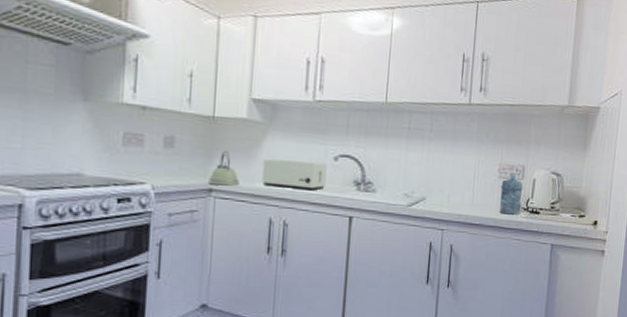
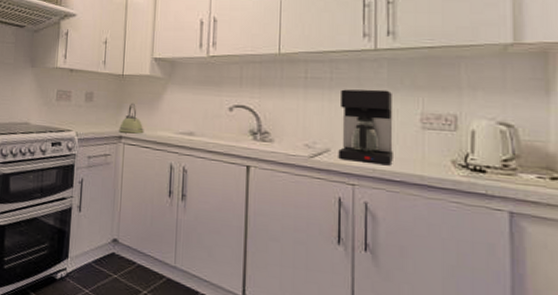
toaster: present [262,158,327,191] -> none [163,109,222,140]
coffee maker: none [432,141,479,211] -> present [338,89,393,166]
canister: present [499,173,523,215] -> none [424,123,458,173]

